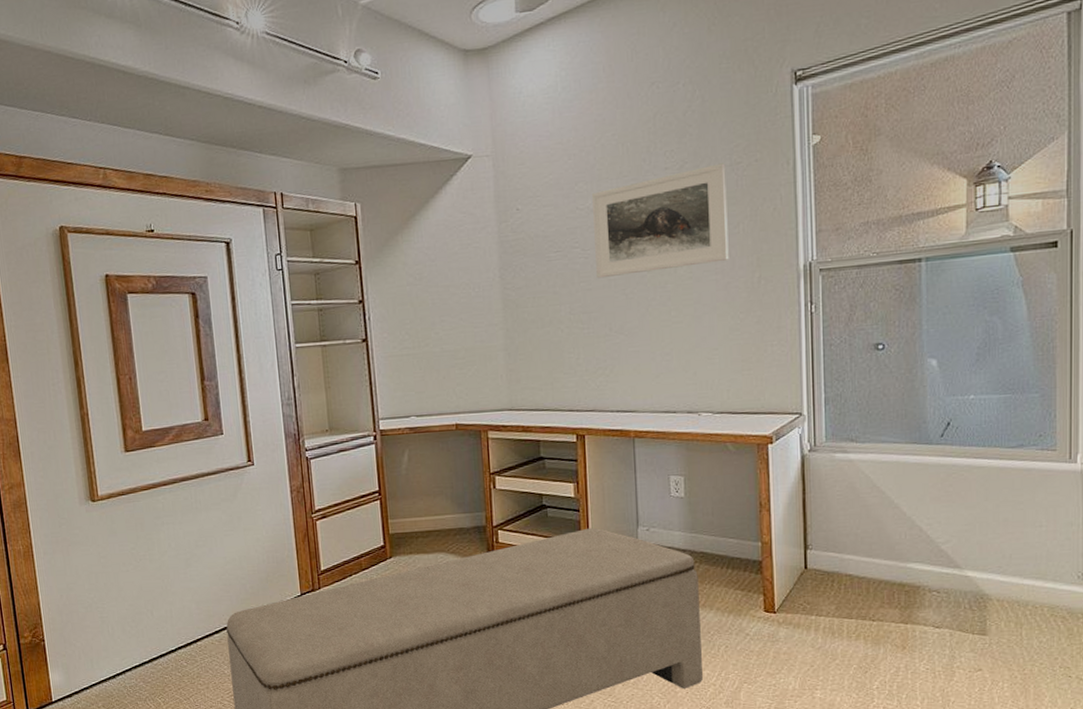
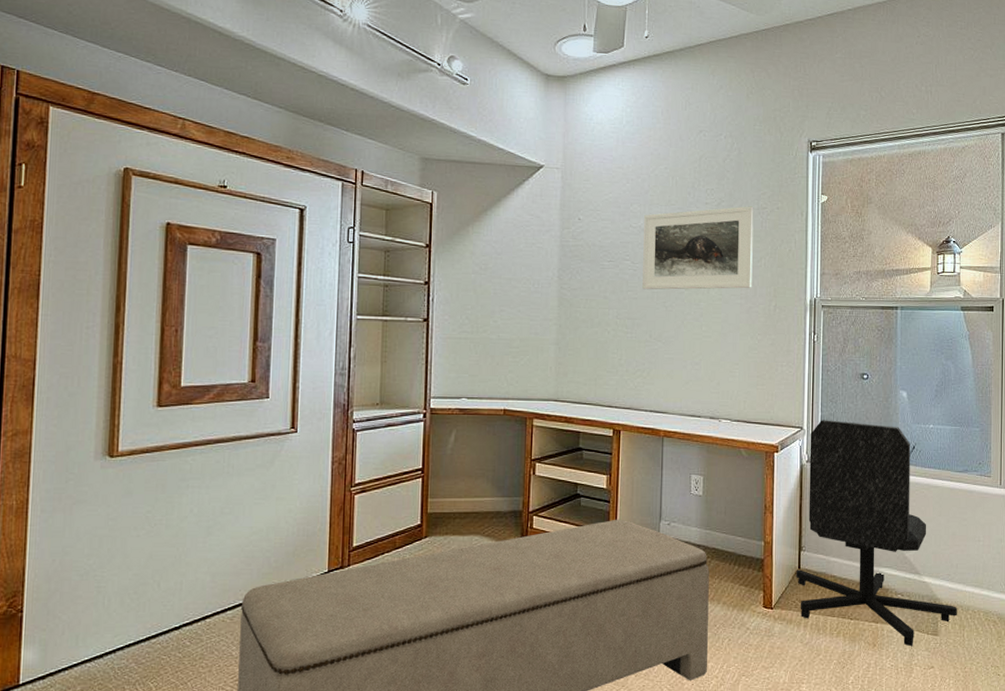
chair: none [802,401,1012,647] -> present [796,420,957,646]

